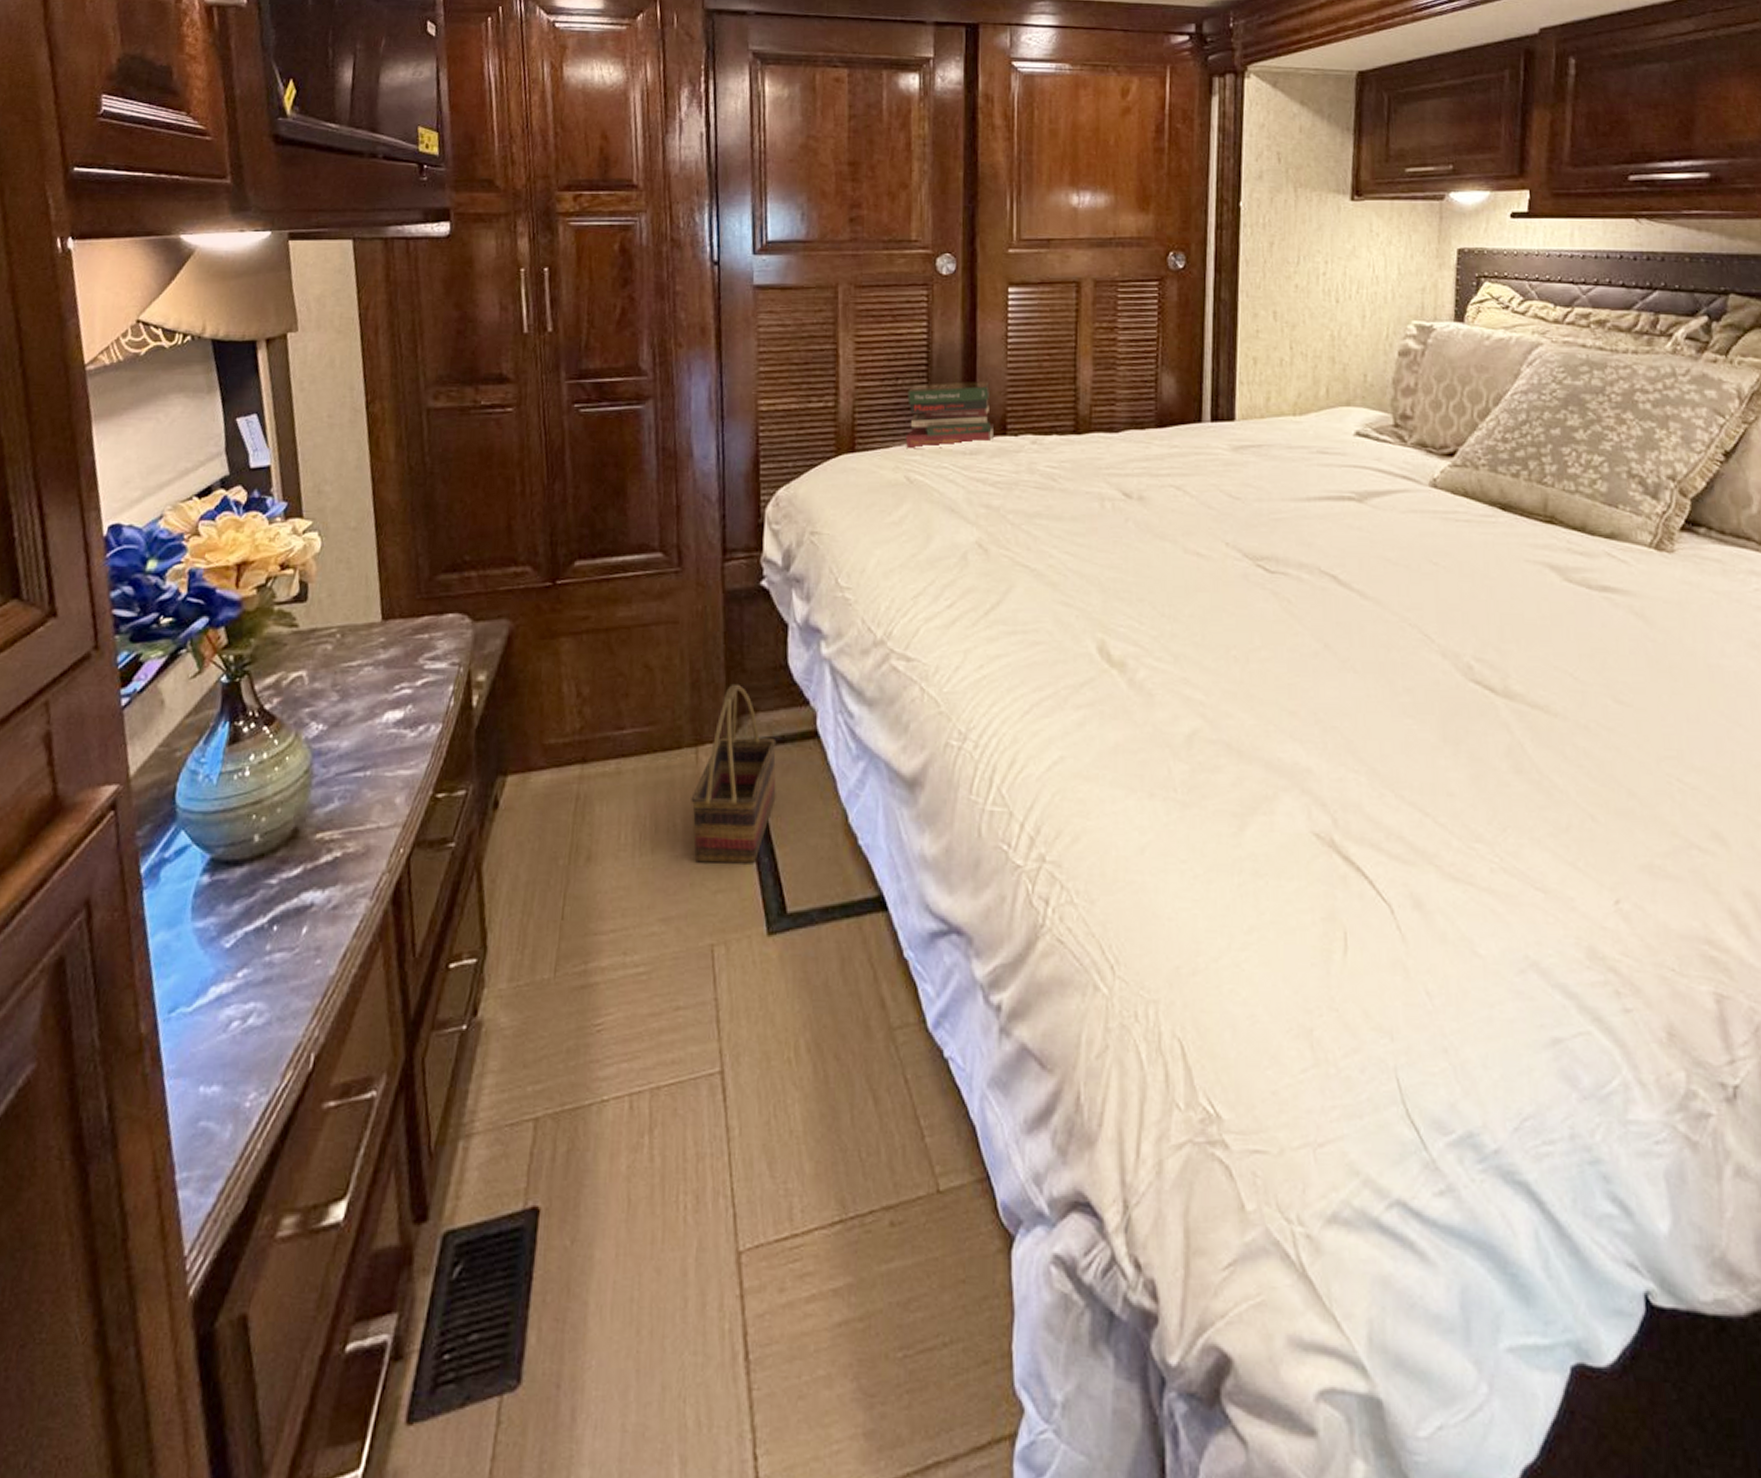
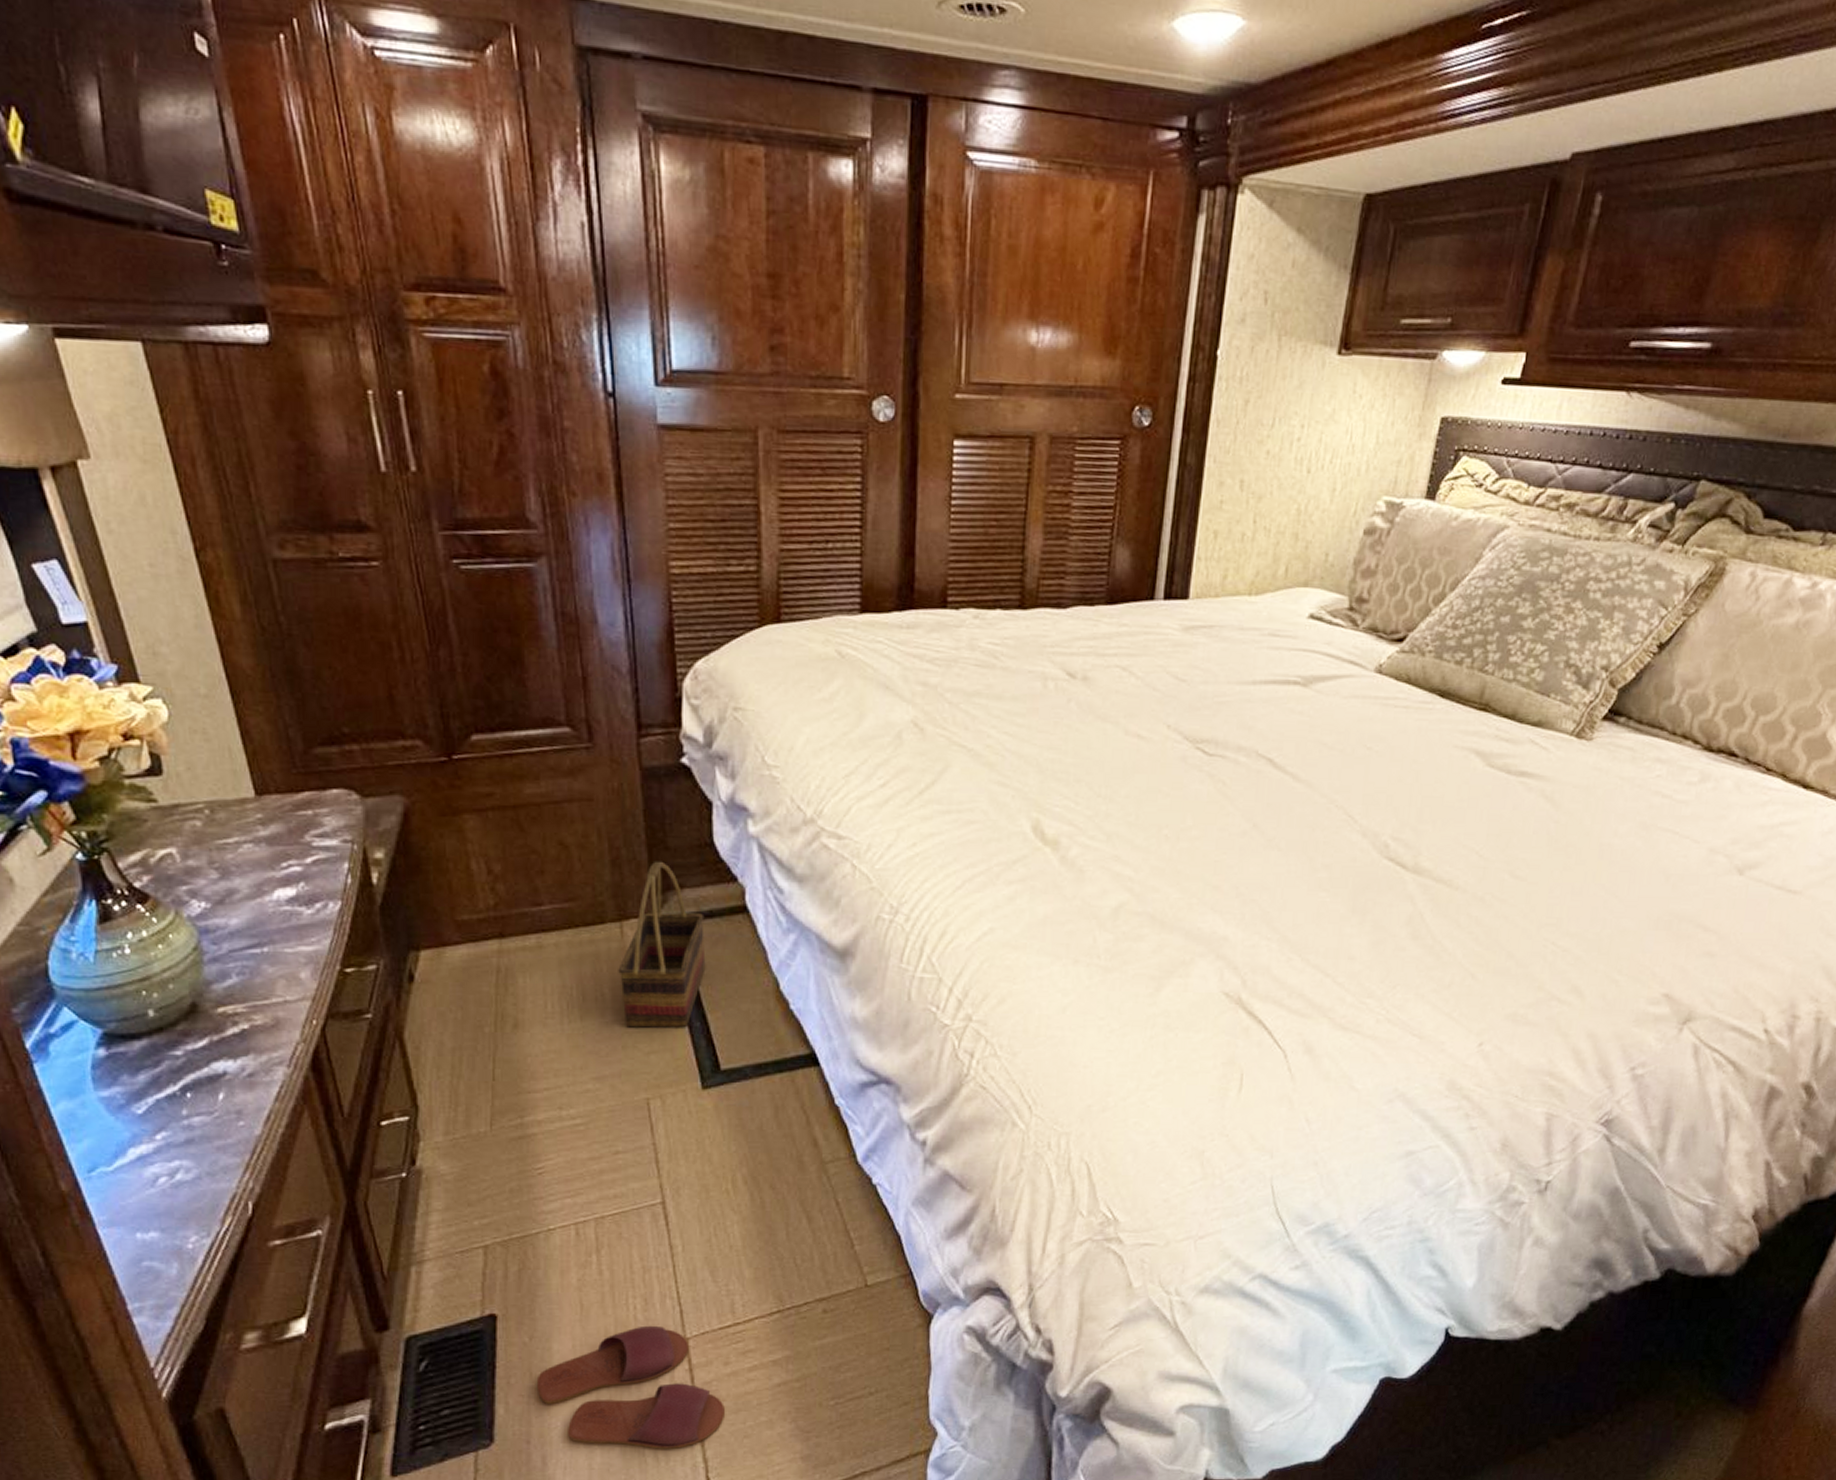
slippers: none [574,1231,778,1409] -> present [538,1325,725,1449]
books: present [905,380,995,450] -> none [836,547,934,622]

